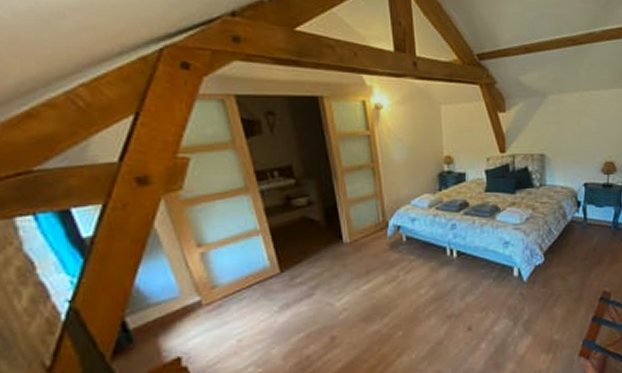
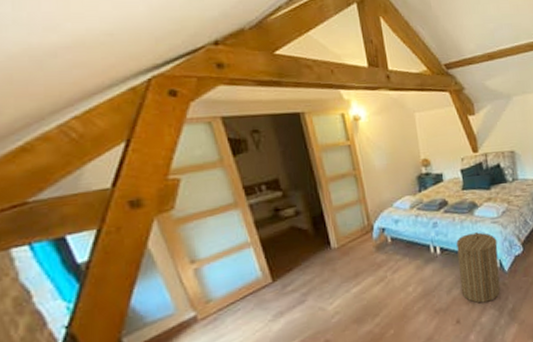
laundry hamper: none [474,238,518,312] -> present [456,232,500,303]

